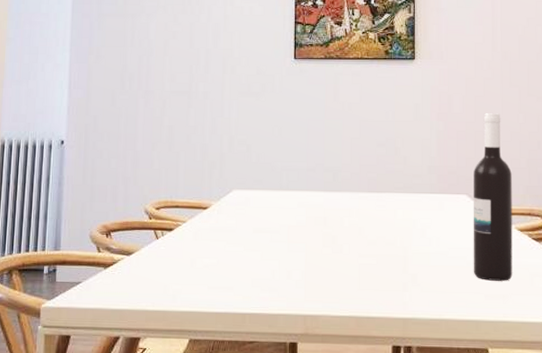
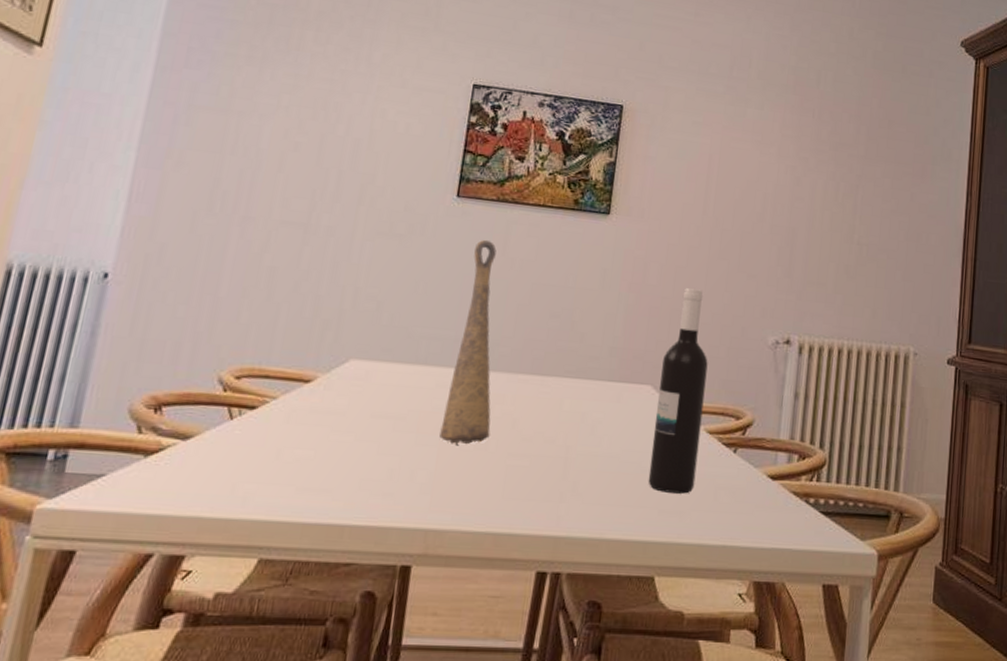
decorative vase: none [305,90,343,251] -> present [439,239,497,446]

